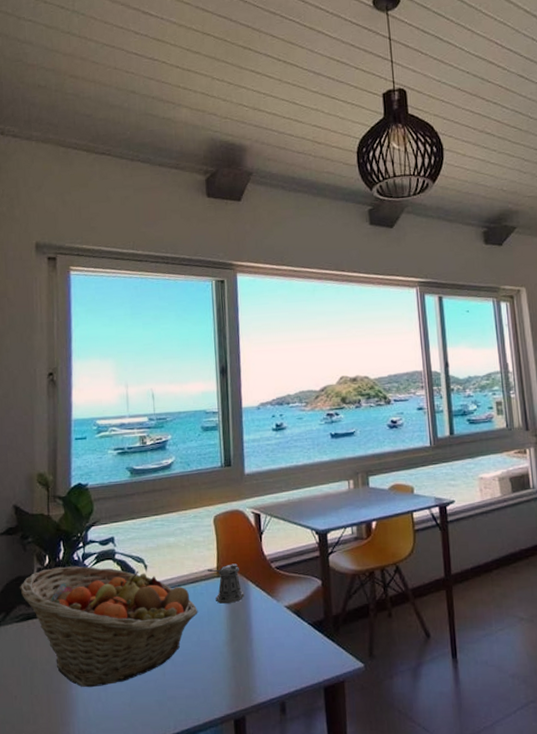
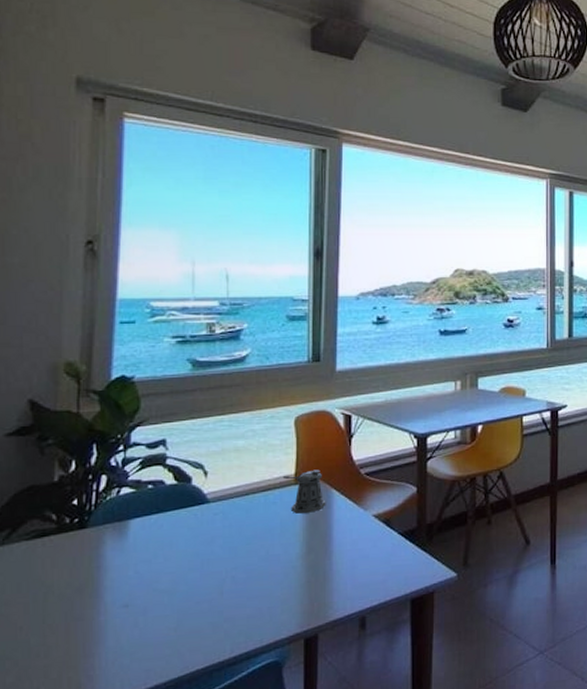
fruit basket: present [19,566,198,688] -> none [32,472,269,613]

